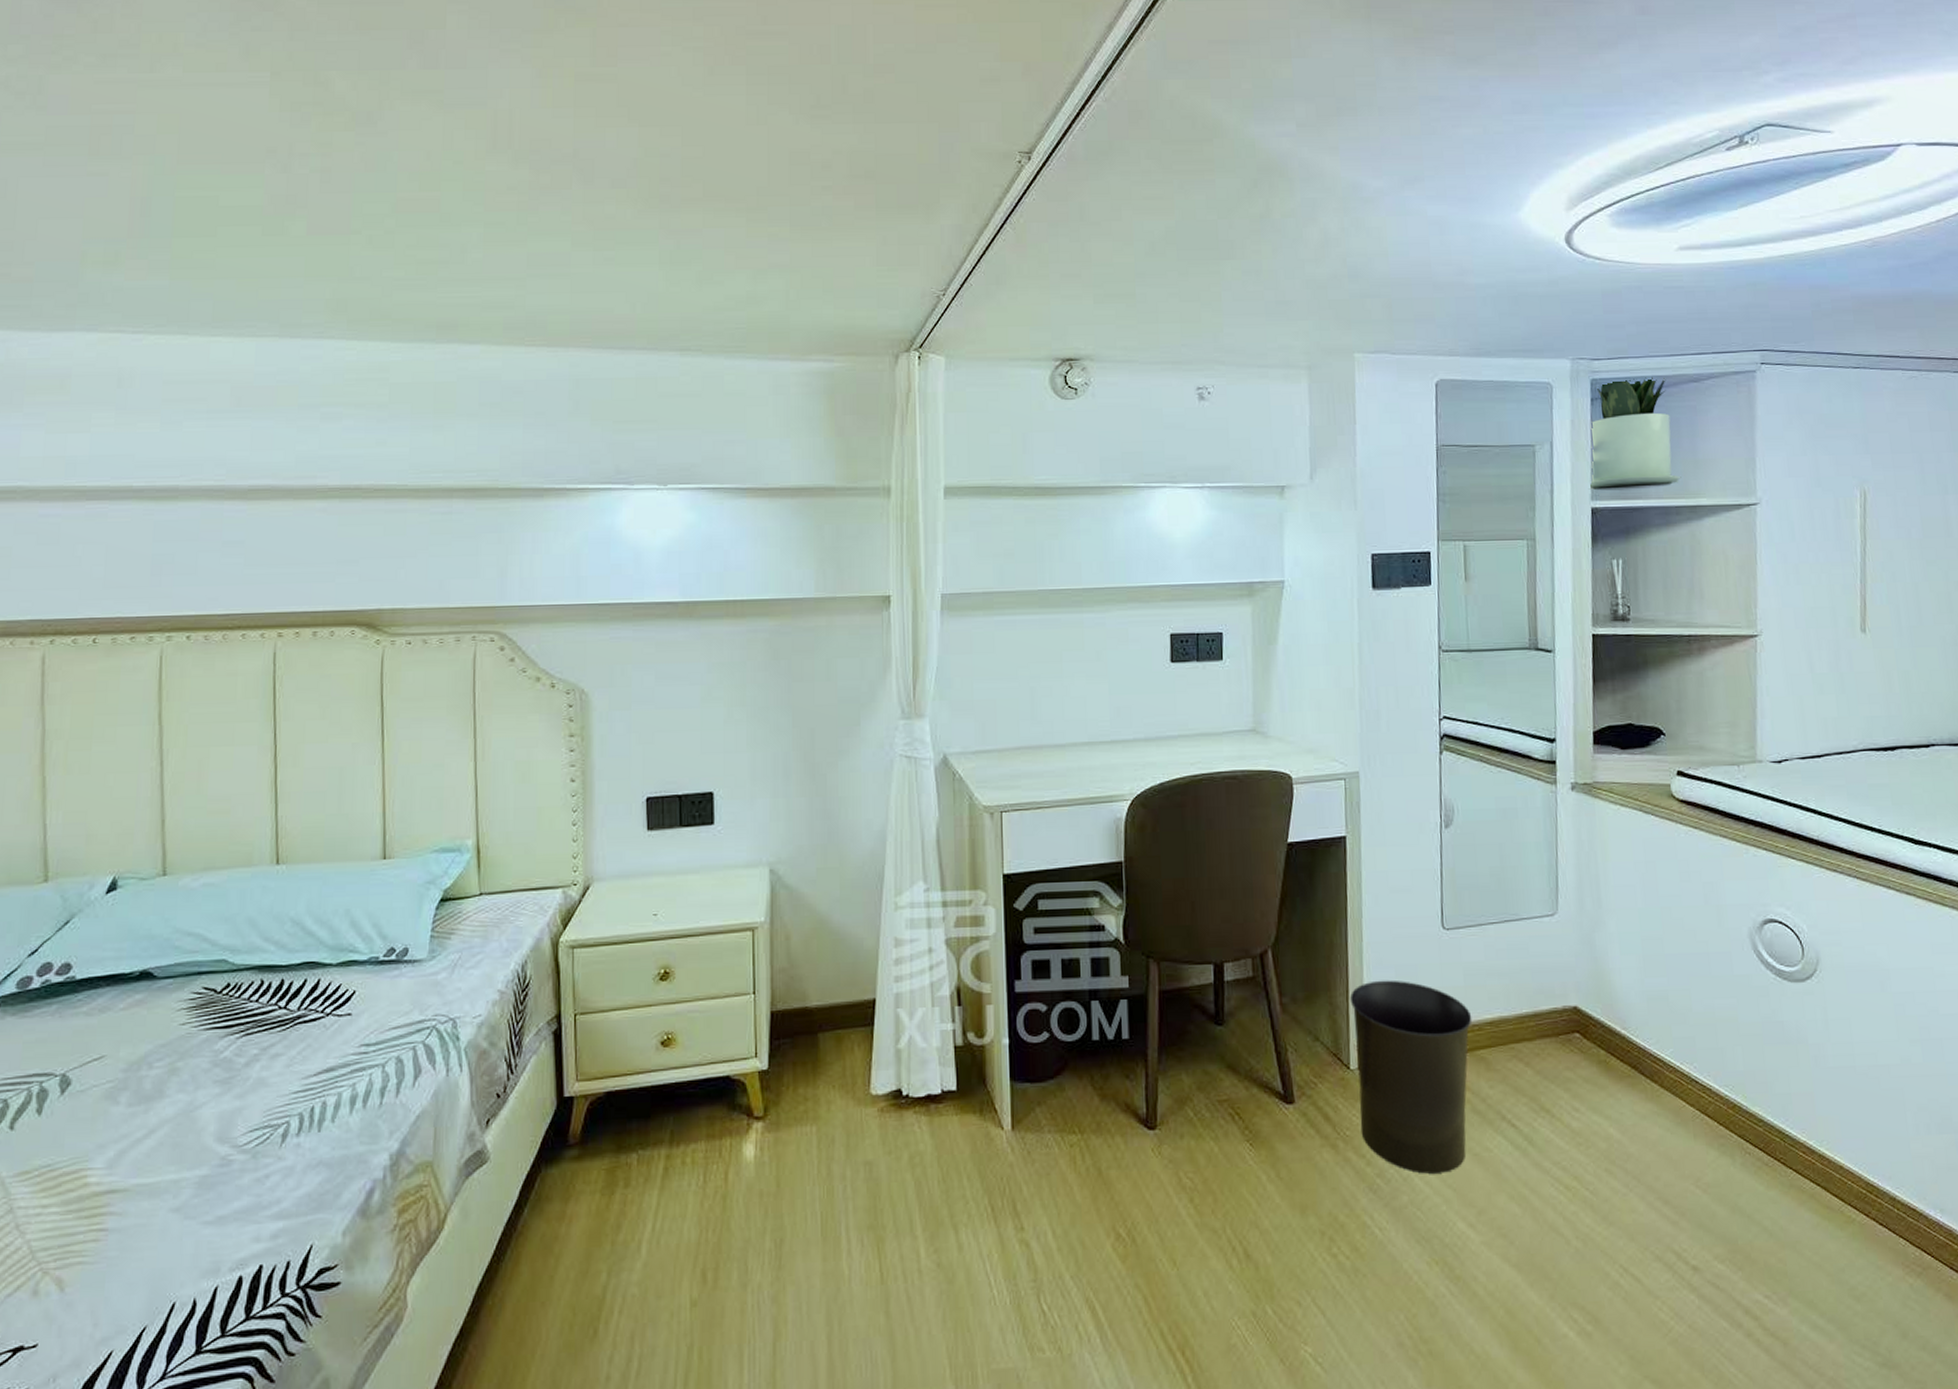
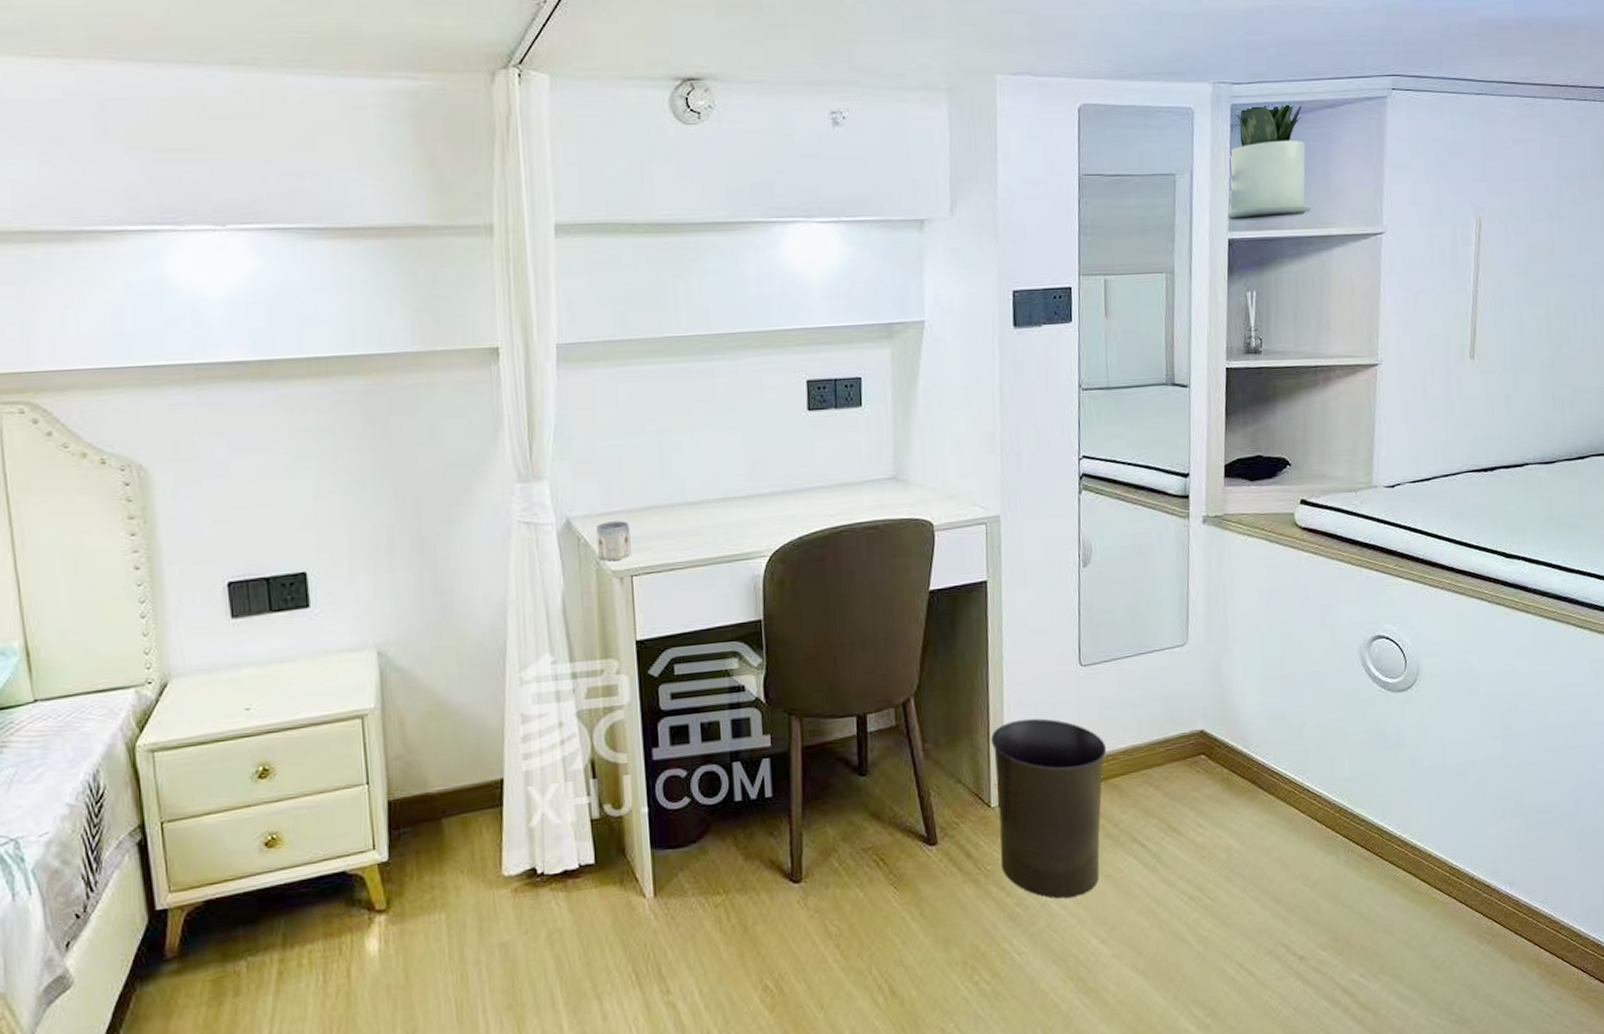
mug: none [970,759,1002,797] -> present [595,521,631,562]

